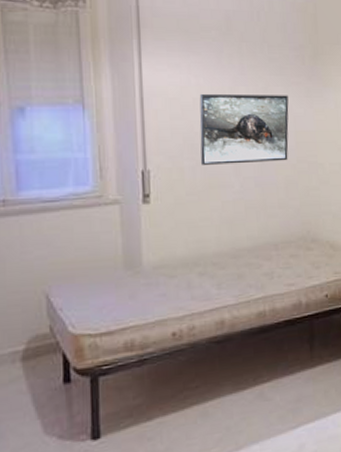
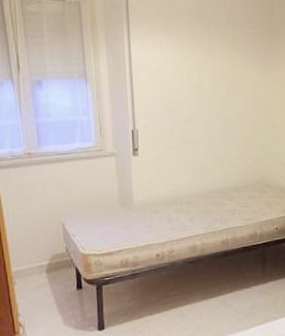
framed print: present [199,93,289,165] -> none [176,67,249,125]

